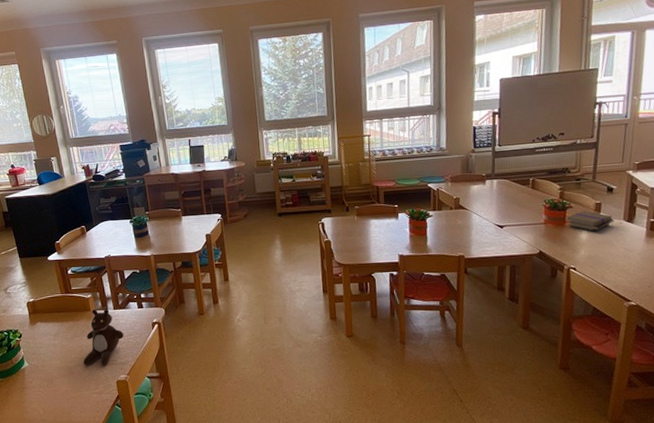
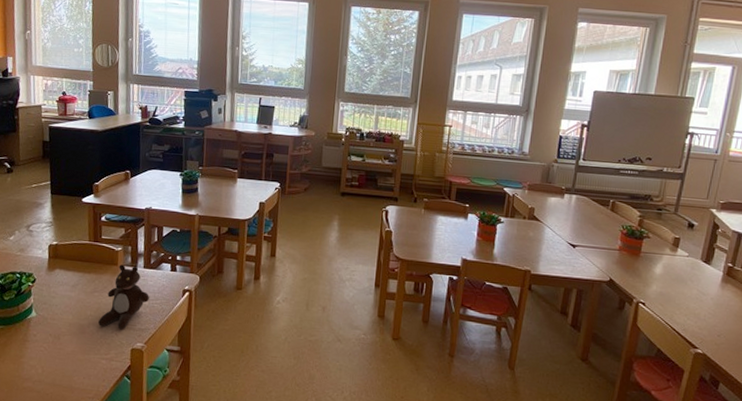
books: present [567,211,614,232] -> none [643,243,691,267]

